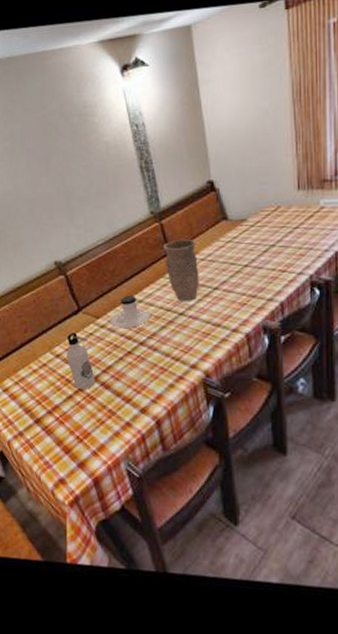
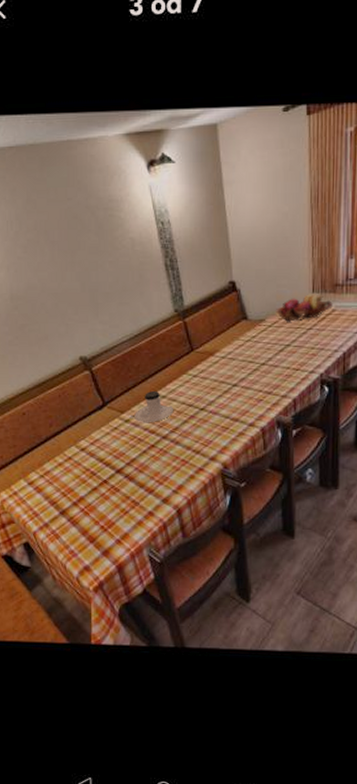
water bottle: present [66,333,95,390] -> none [92,427,119,482]
vase: present [163,240,199,302] -> none [186,338,220,398]
fruit basket: none [258,190,321,221] -> present [276,294,333,322]

